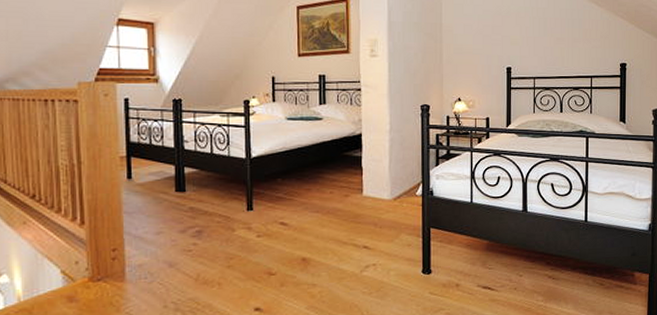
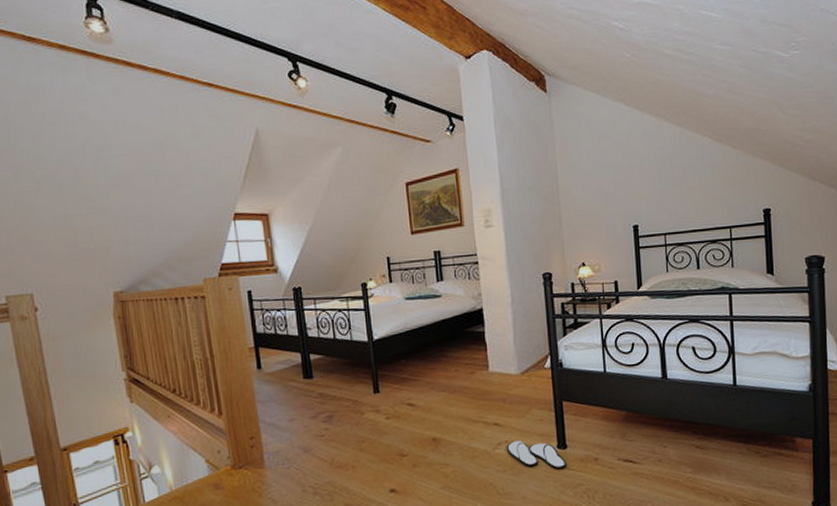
slippers: none [373,264,430,294] -> present [506,440,567,470]

